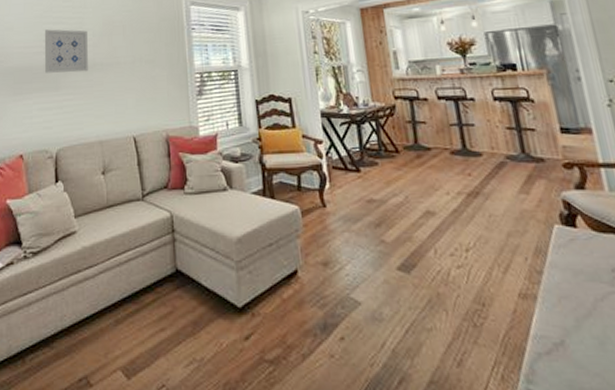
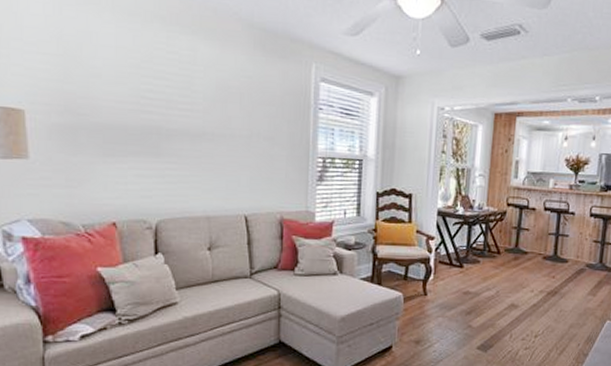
wall art: present [44,29,88,73] -> none [142,84,197,140]

